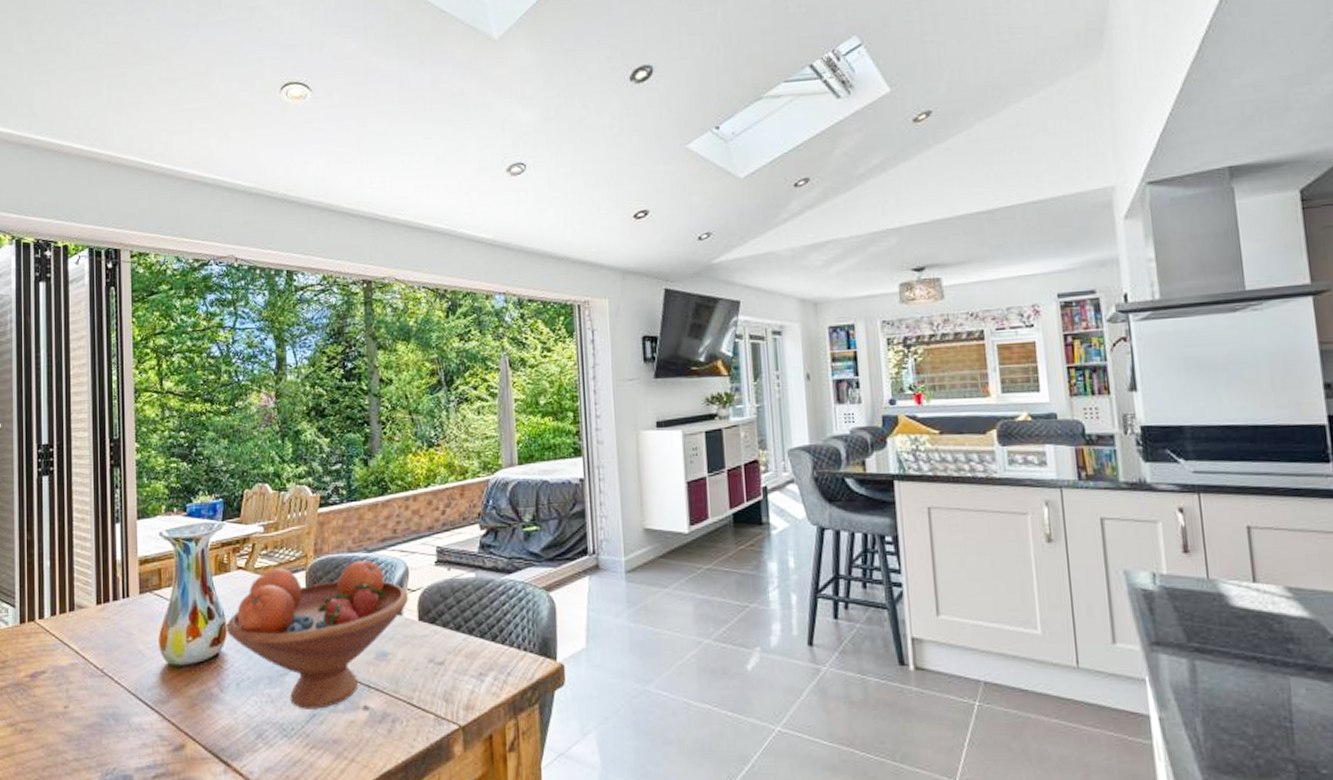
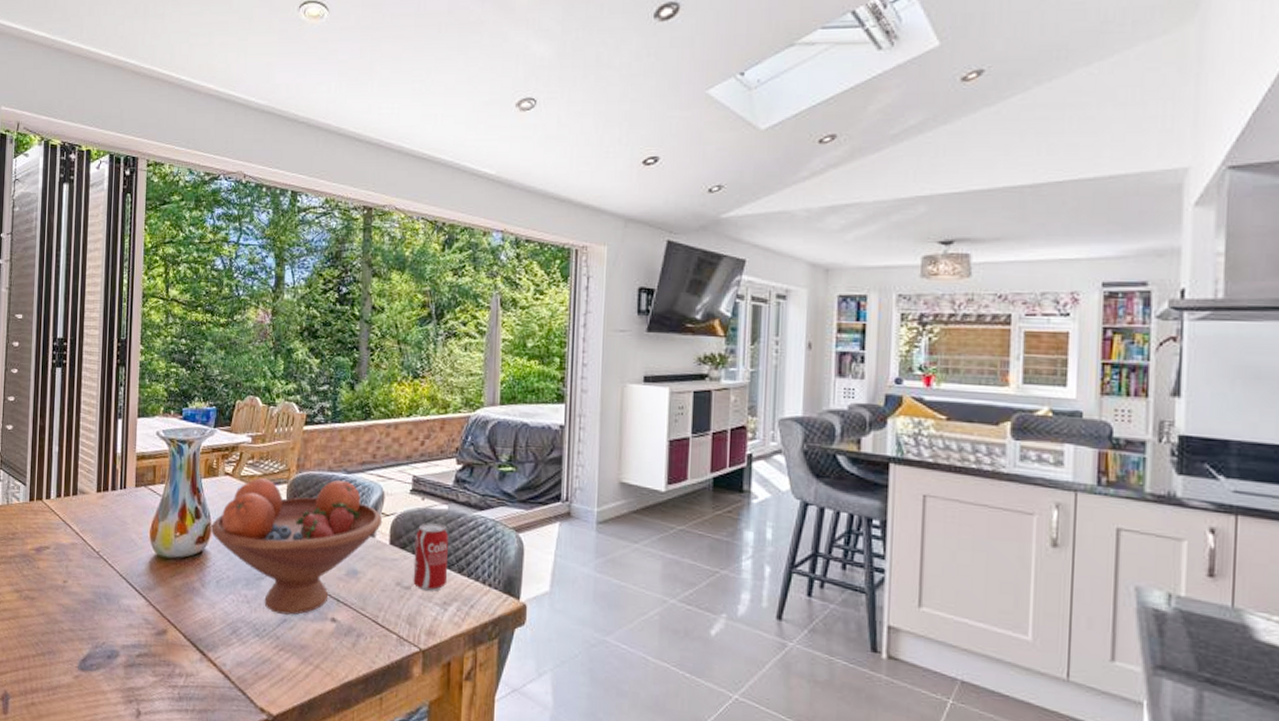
beverage can: none [444,593,482,664] -> present [413,523,448,591]

